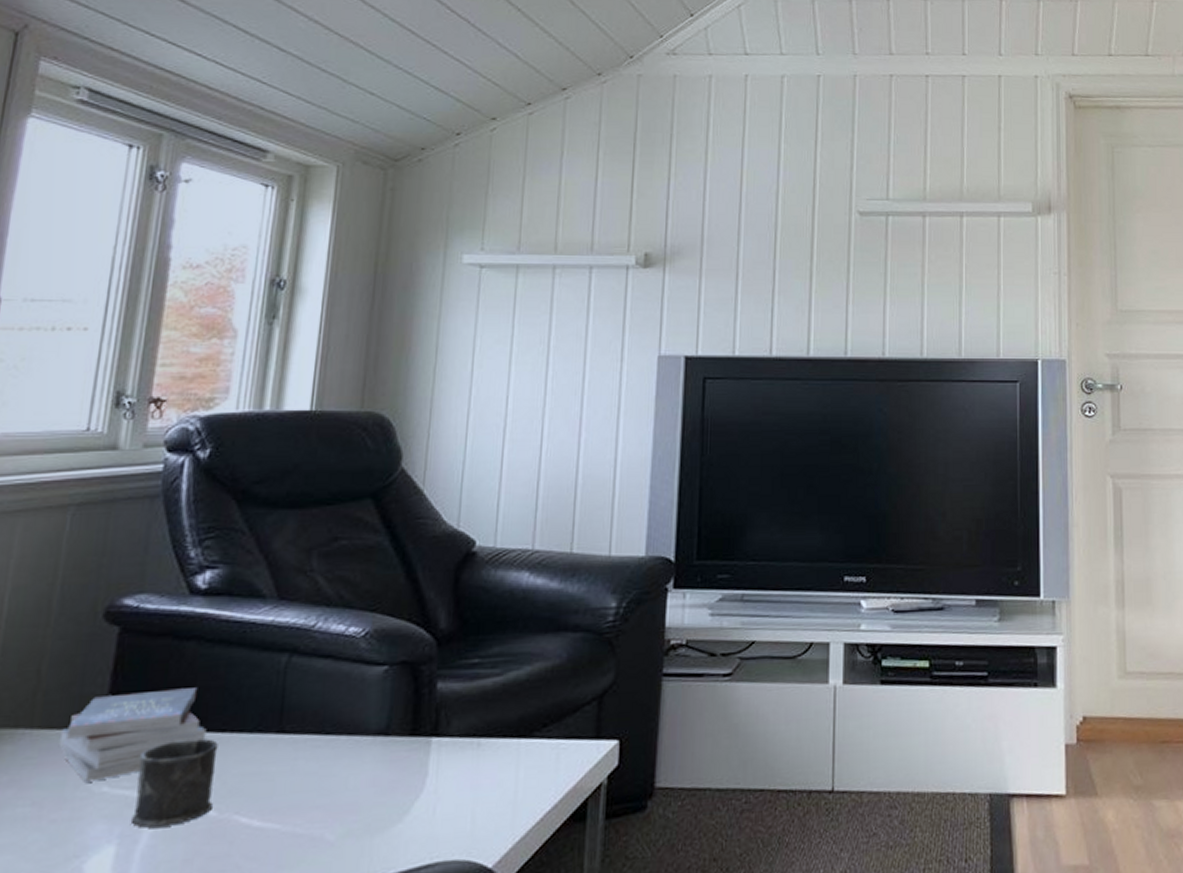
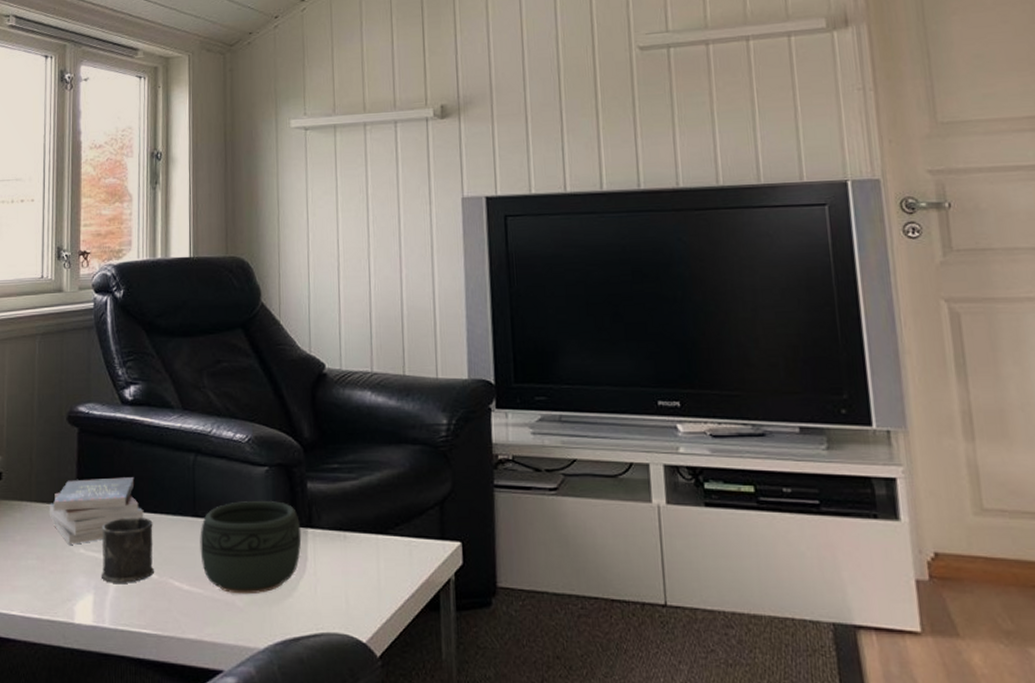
bowl: none [282,707,424,826] -> present [200,501,302,595]

